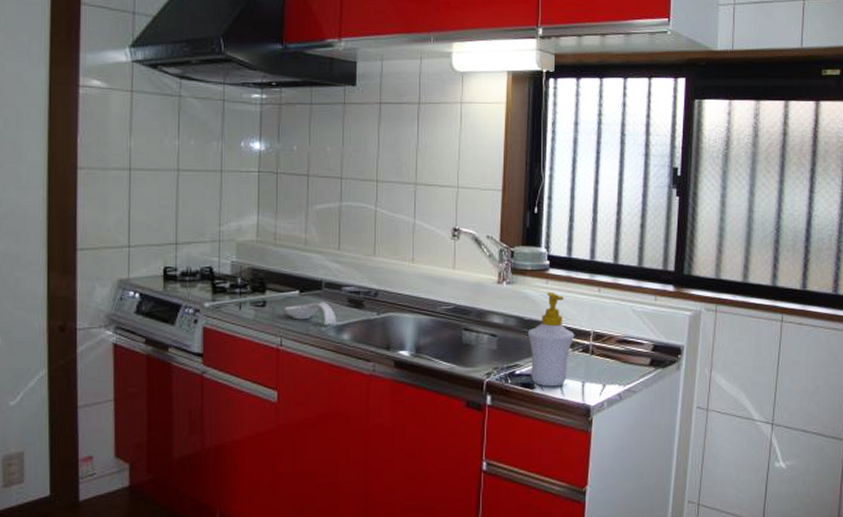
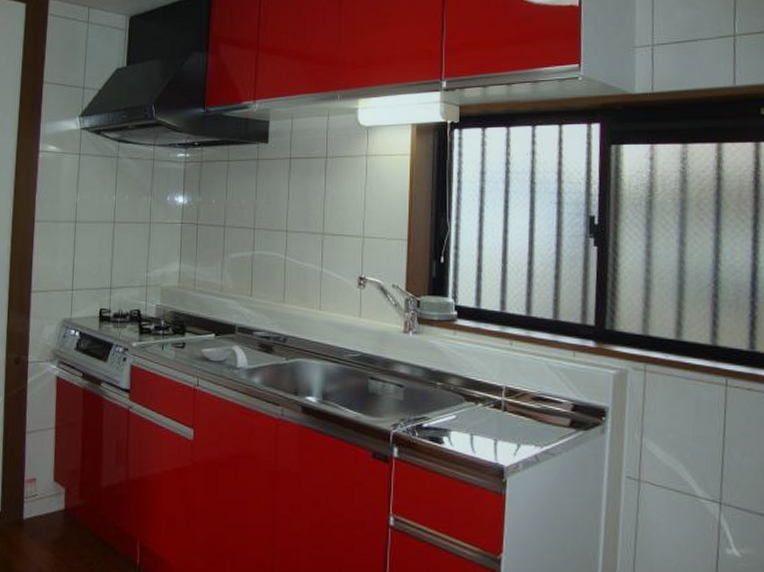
soap bottle: present [527,292,575,387] -> none [435,343,486,443]

